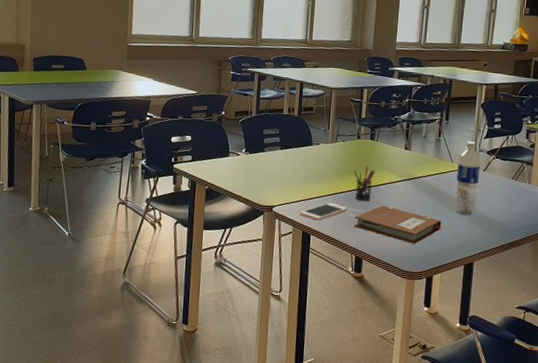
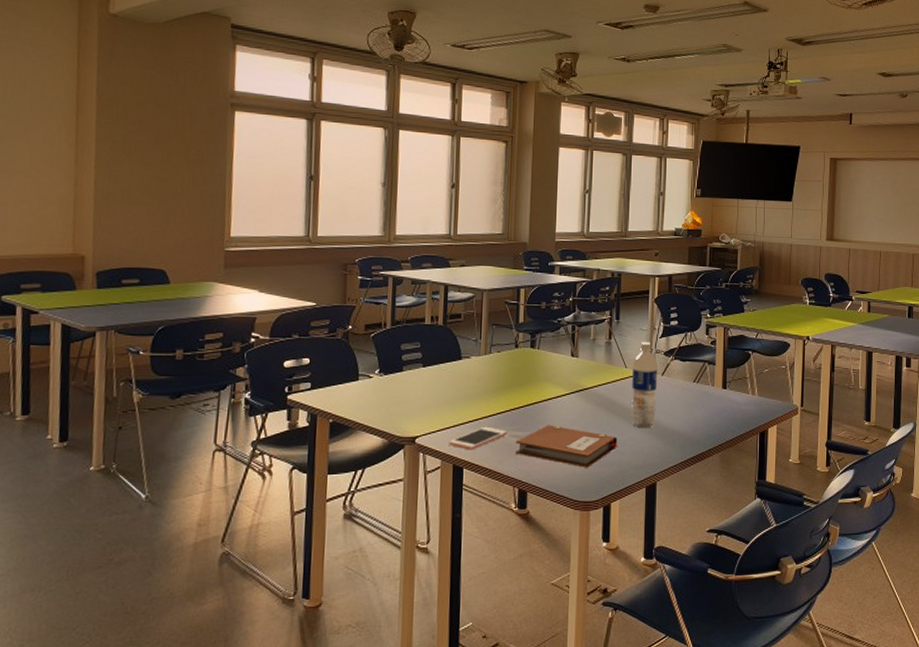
pen holder: present [353,166,375,201] -> none [512,379,538,421]

